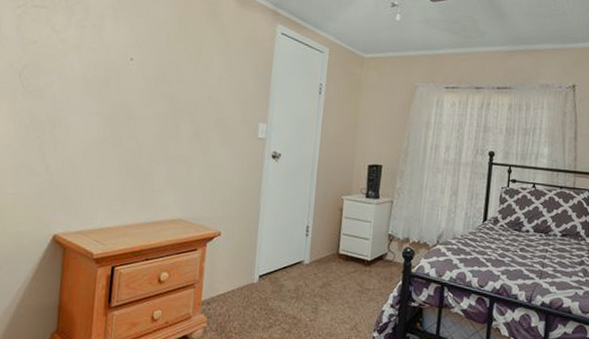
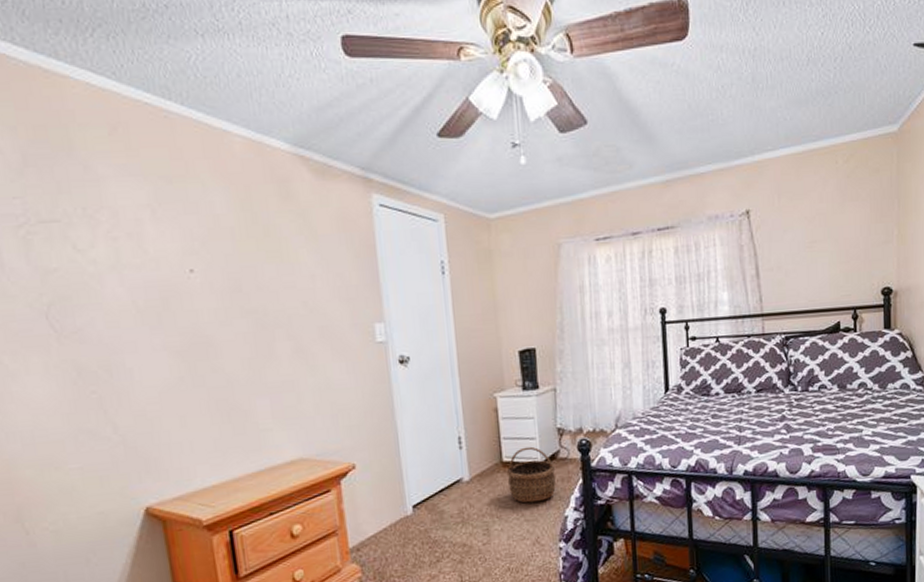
wicker basket: none [340,245,381,294] -> present [506,446,556,504]

